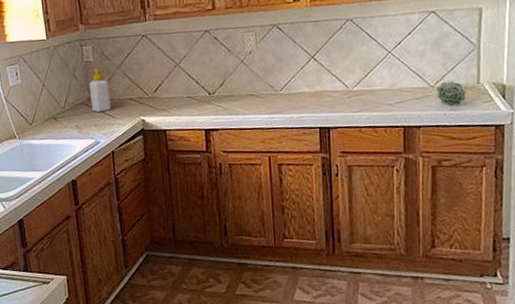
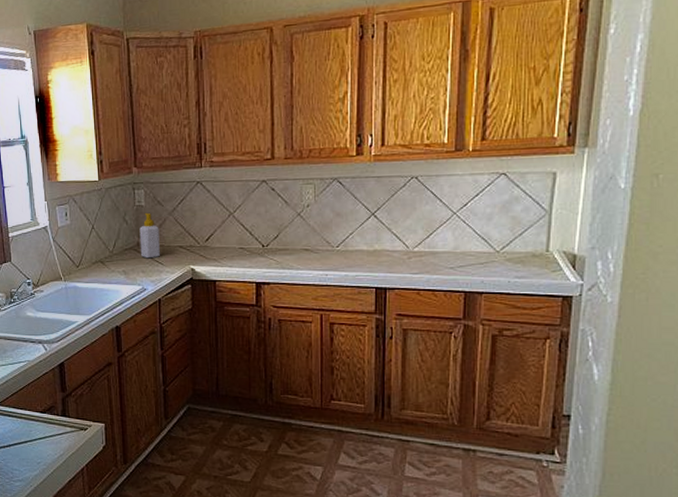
succulent plant: present [436,80,467,107] -> none [502,246,534,274]

